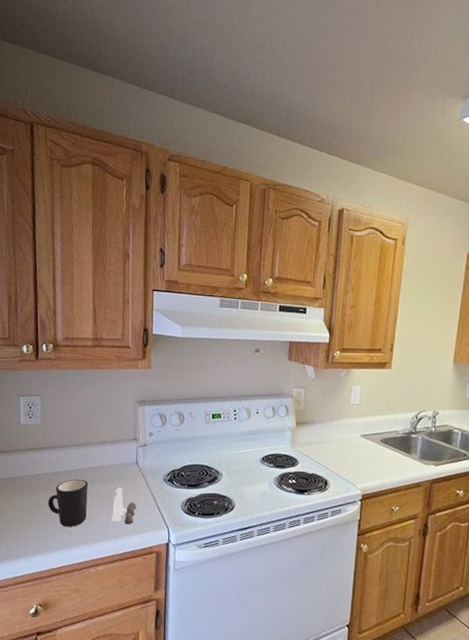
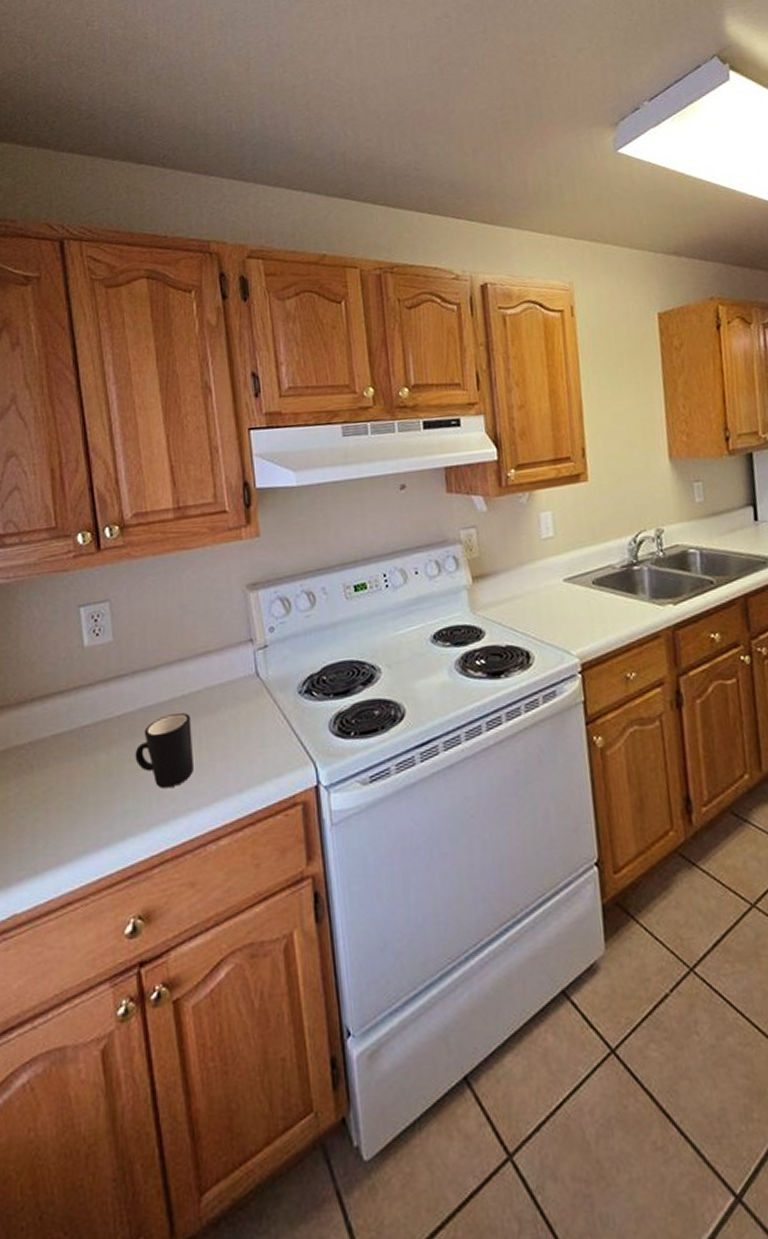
salt and pepper shaker set: present [111,487,137,524] -> none [230,714,265,768]

